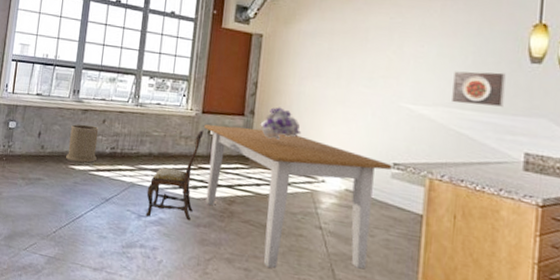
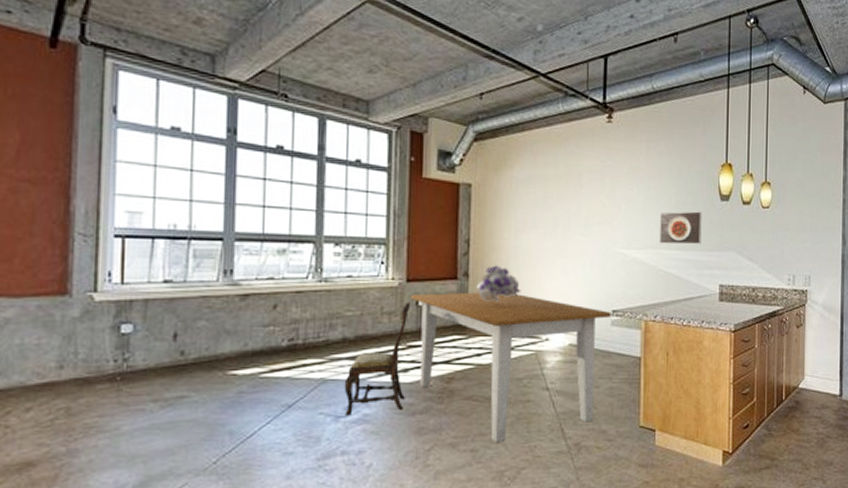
trash can: present [66,124,99,163] -> none [222,314,269,364]

